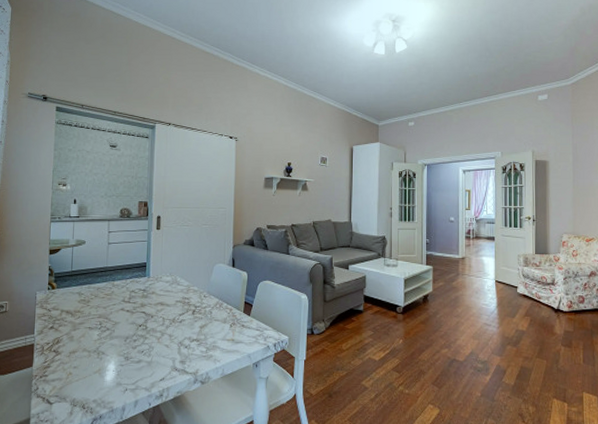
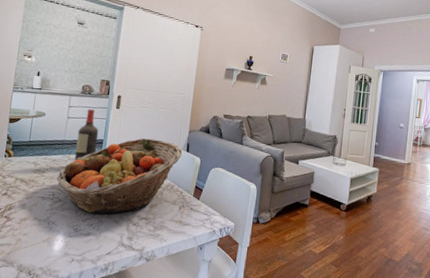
fruit basket: none [102,257,229,340] -> present [56,138,183,214]
wine bottle: none [119,233,141,287] -> present [74,109,99,161]

